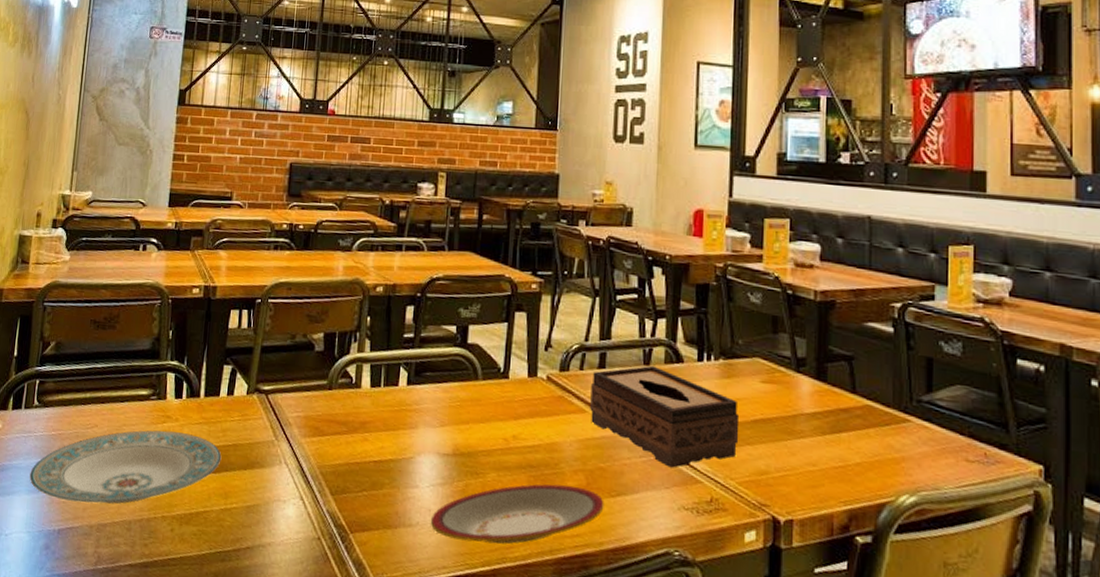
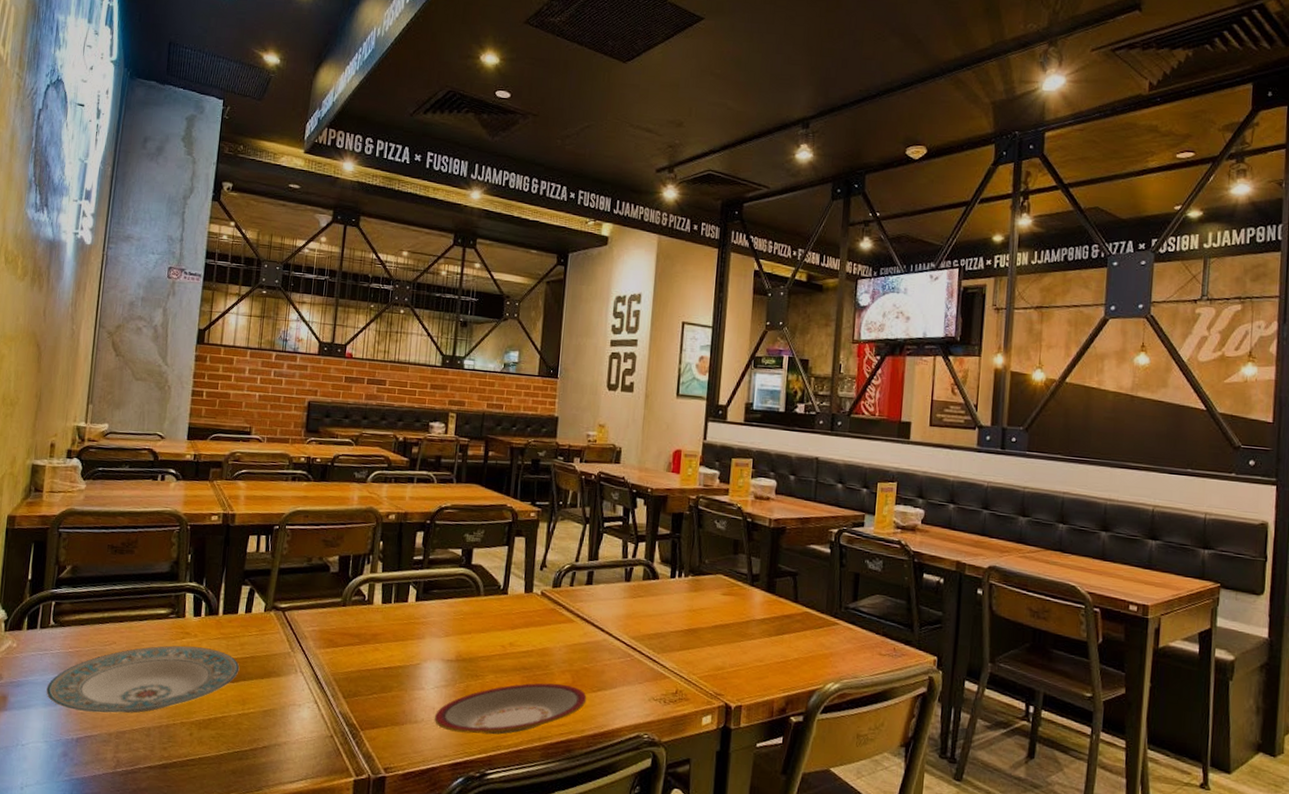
tissue box: present [590,365,740,468] -> none [578,582,703,667]

